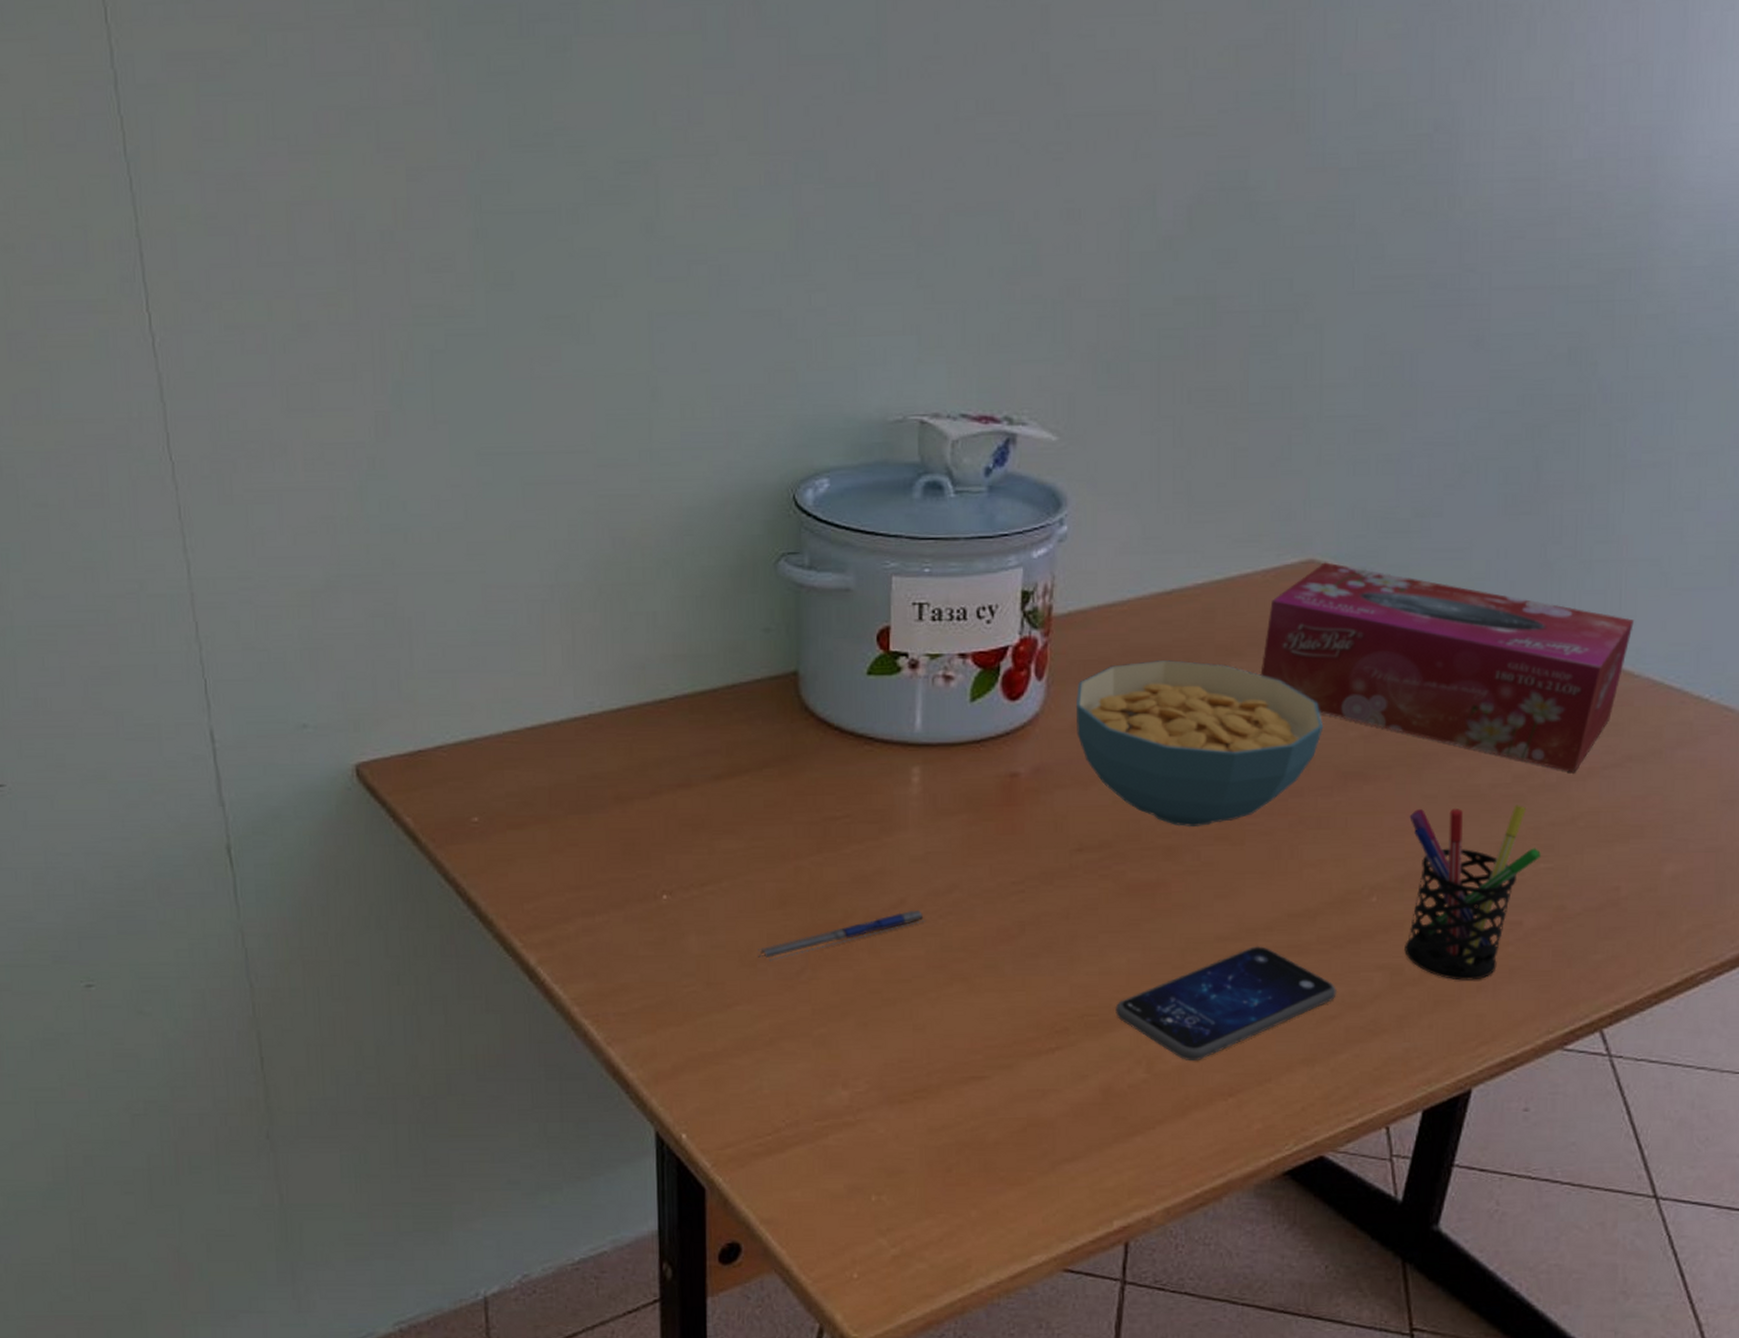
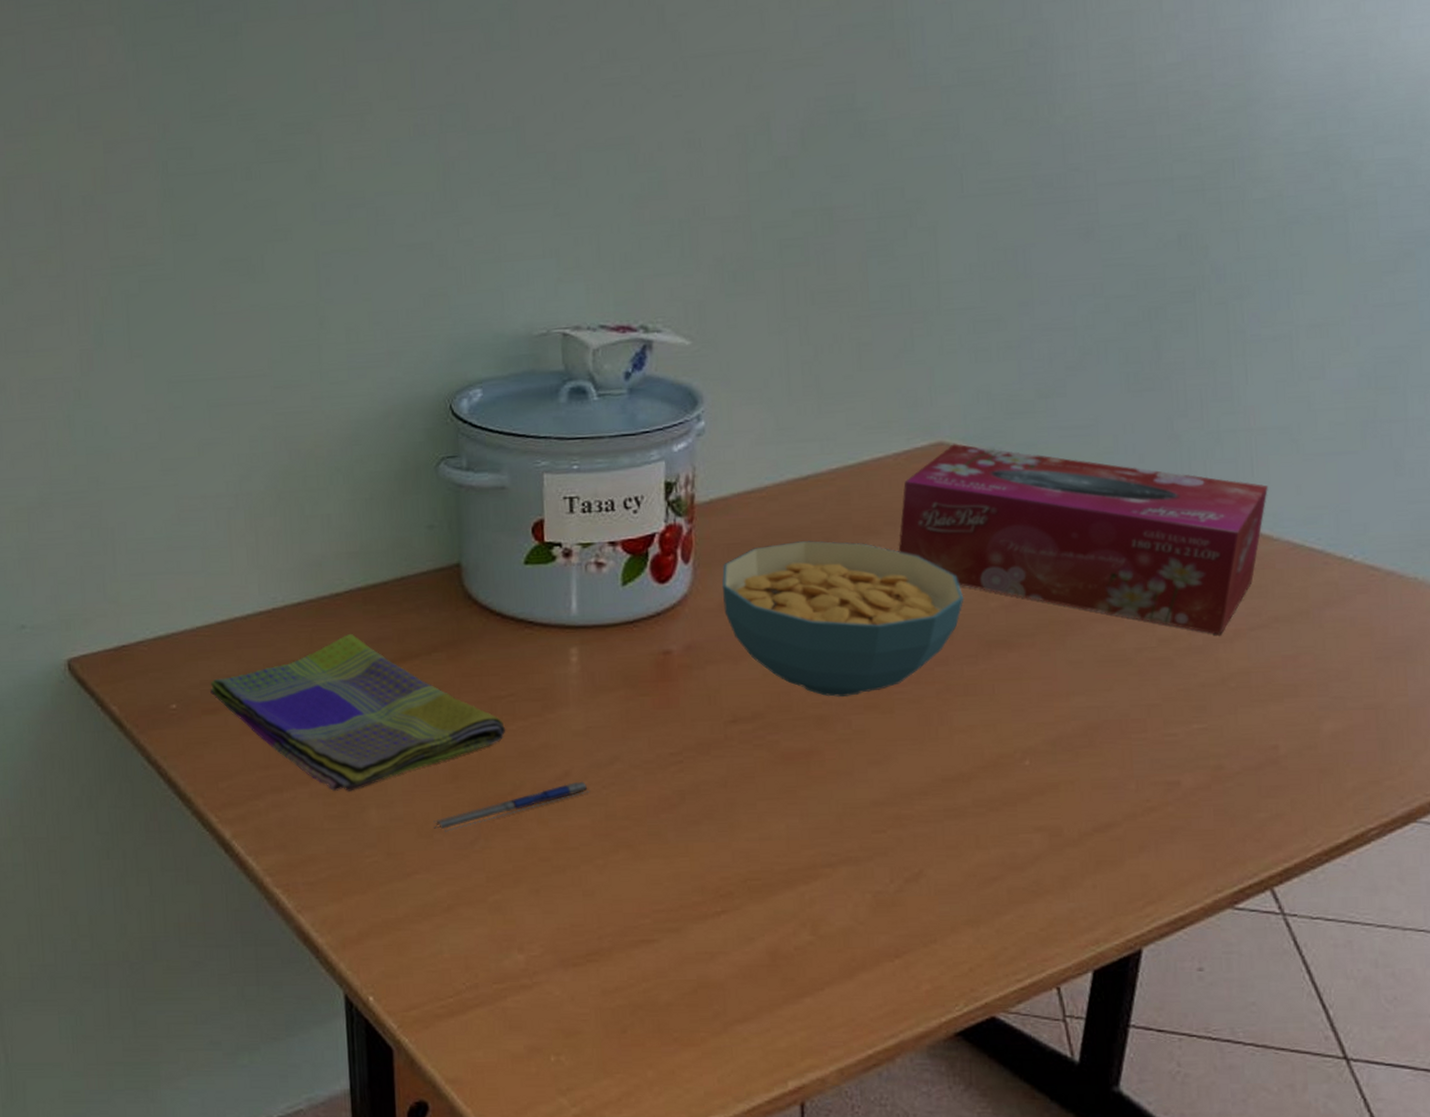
dish towel: none [517,745,840,916] -> present [210,634,506,791]
smartphone: present [1115,945,1337,1062] -> none [777,809,996,924]
pen holder: present [1404,805,1541,981] -> none [1056,668,1193,841]

